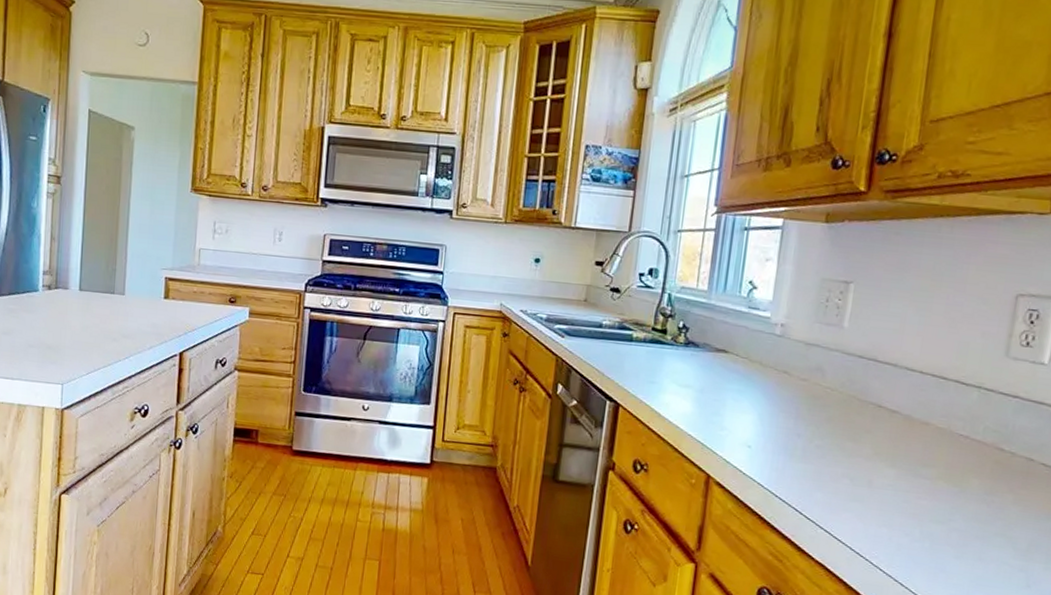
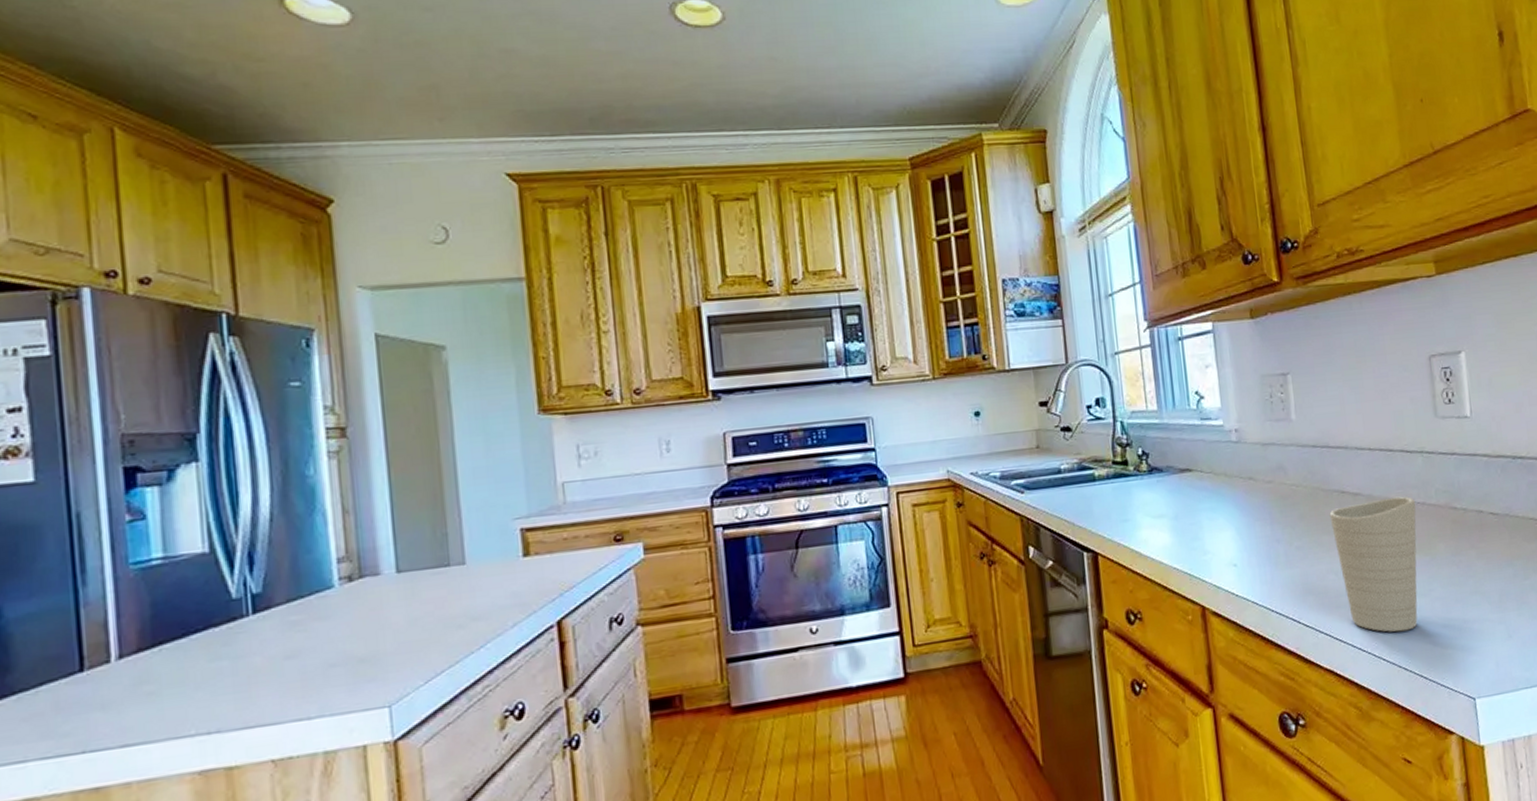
cup: none [856,420,959,551] -> present [1329,496,1418,632]

